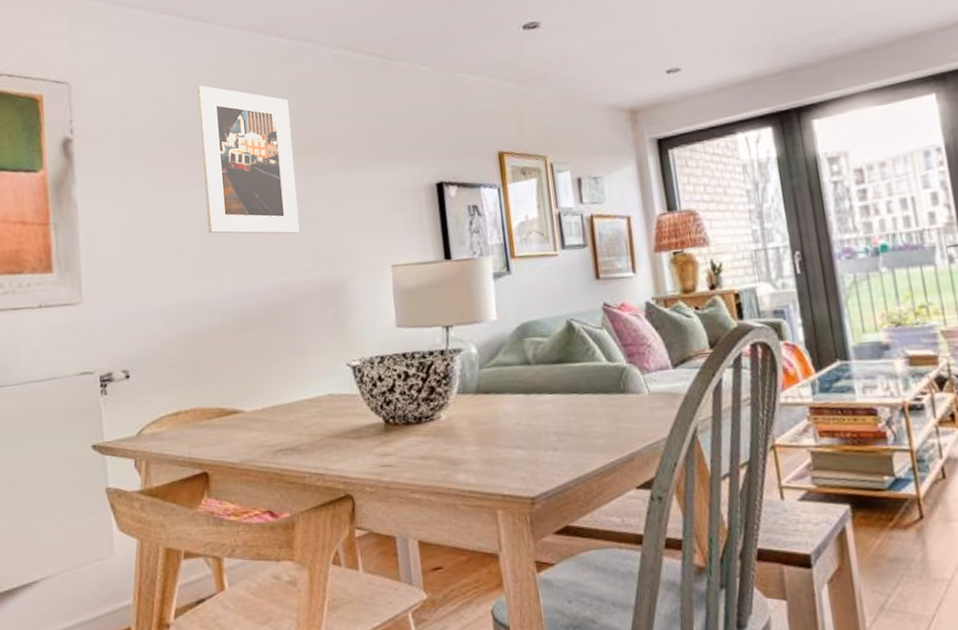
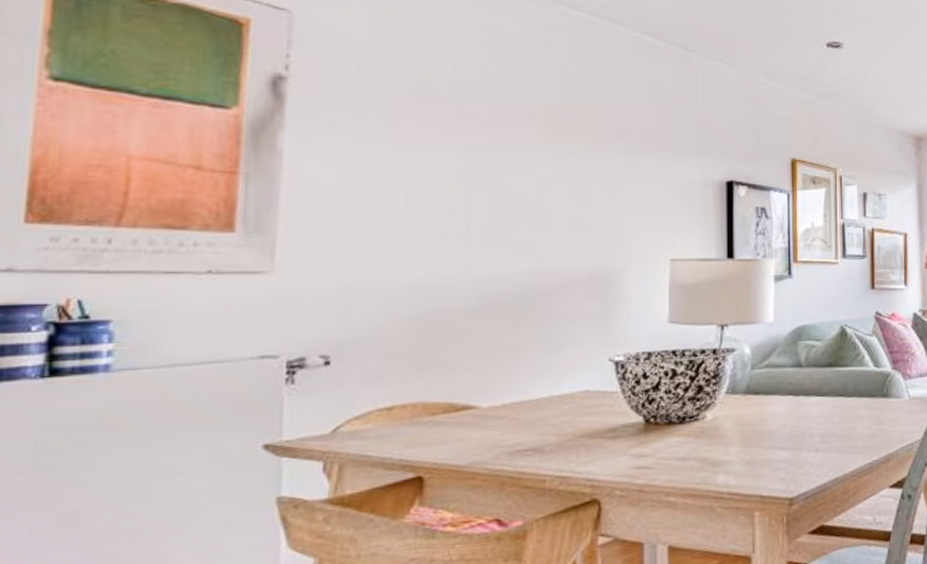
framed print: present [197,85,300,234] -> none [458,42,574,217]

